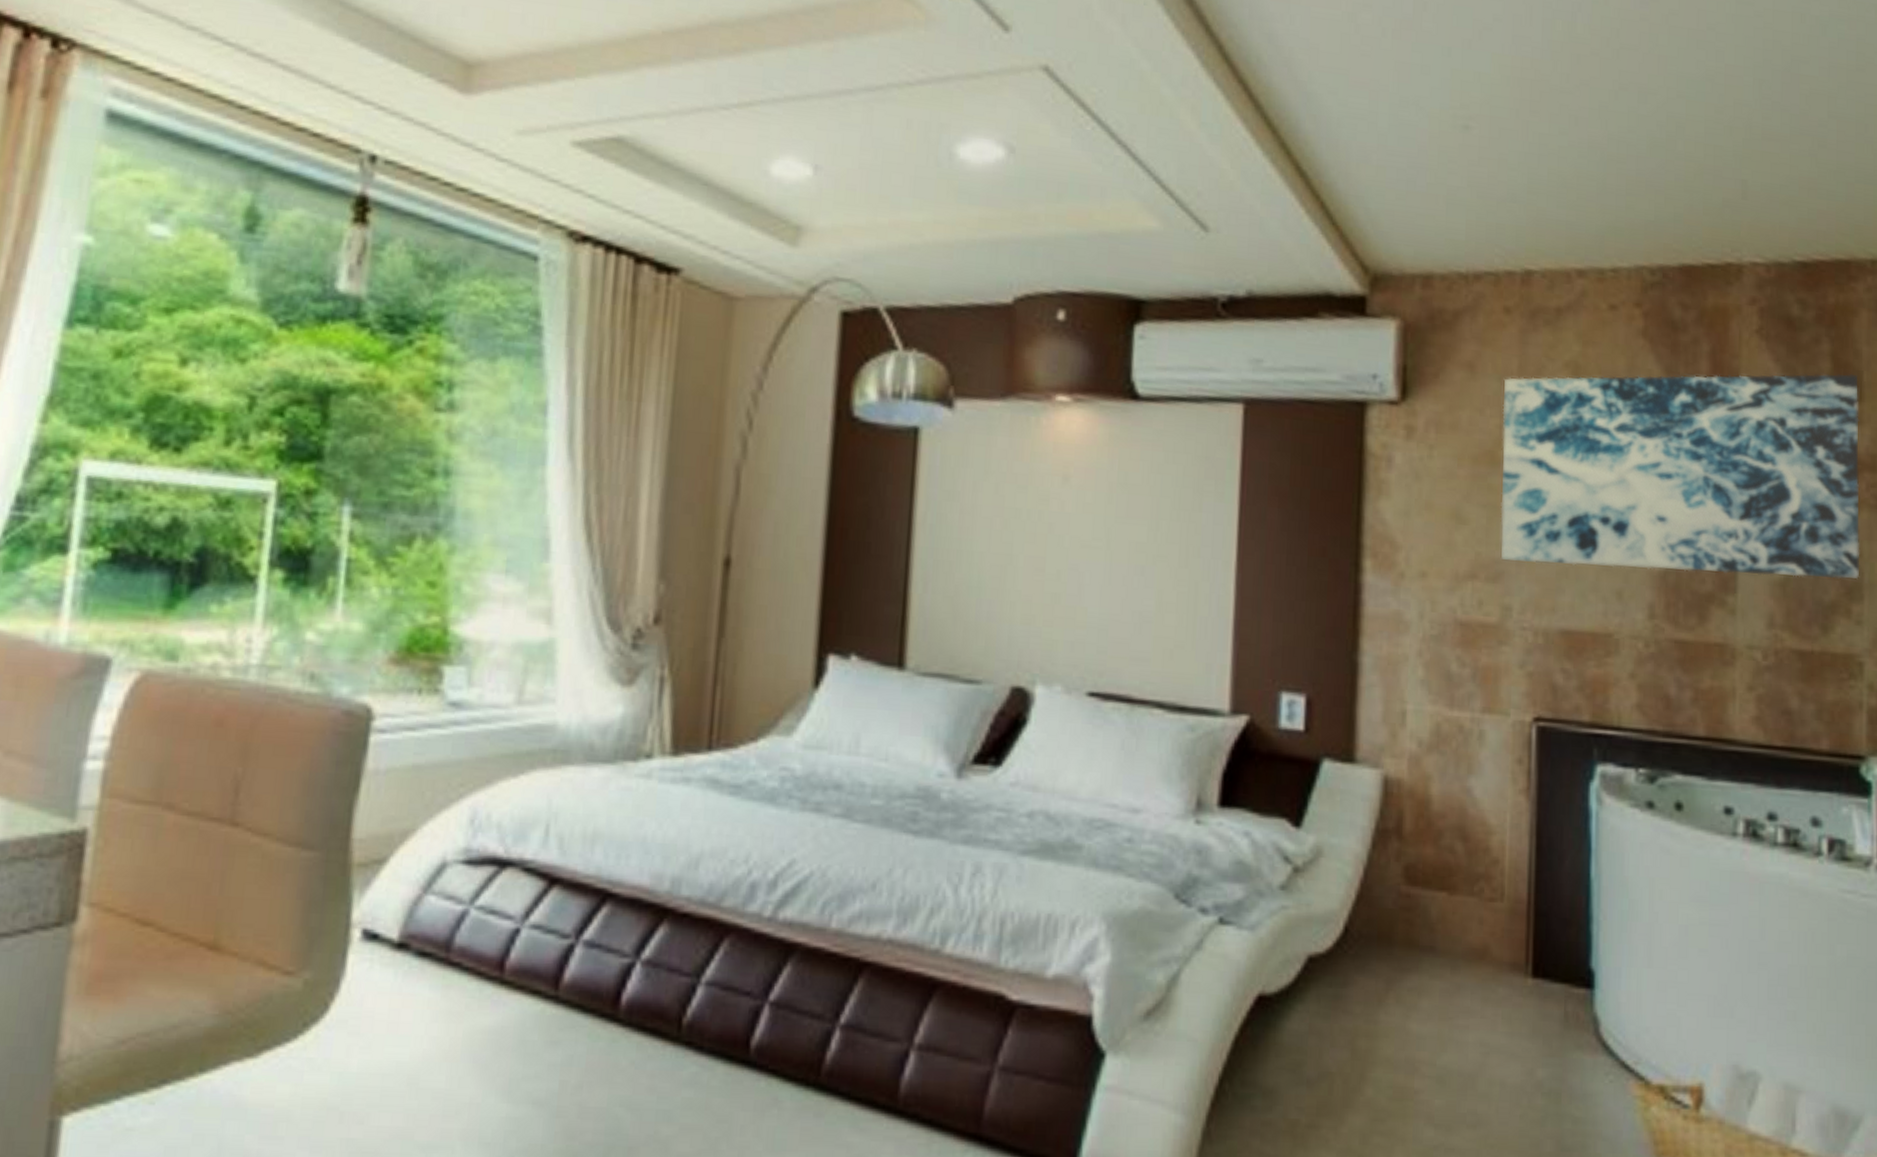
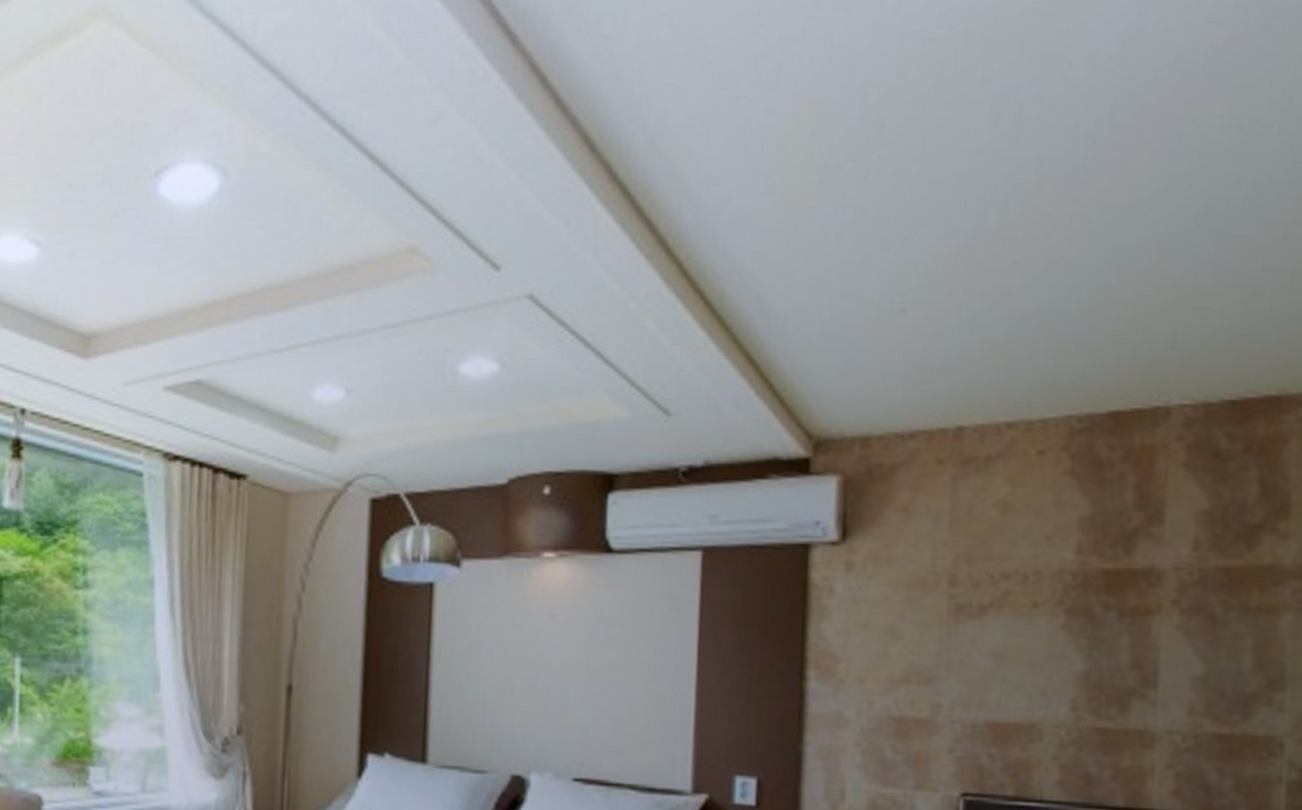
wall art: present [1500,373,1860,579] -> none [932,495,1287,673]

